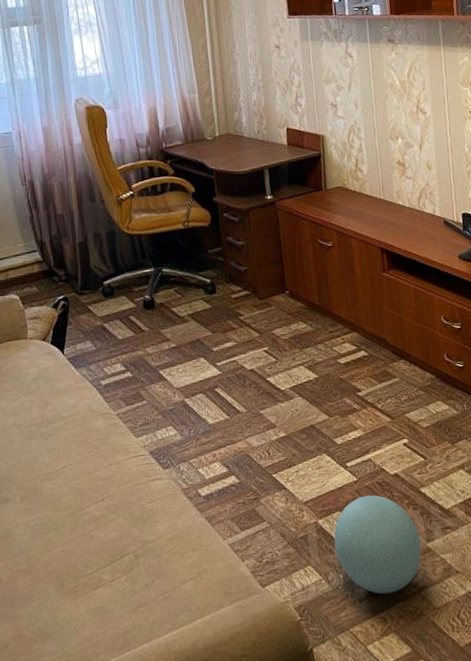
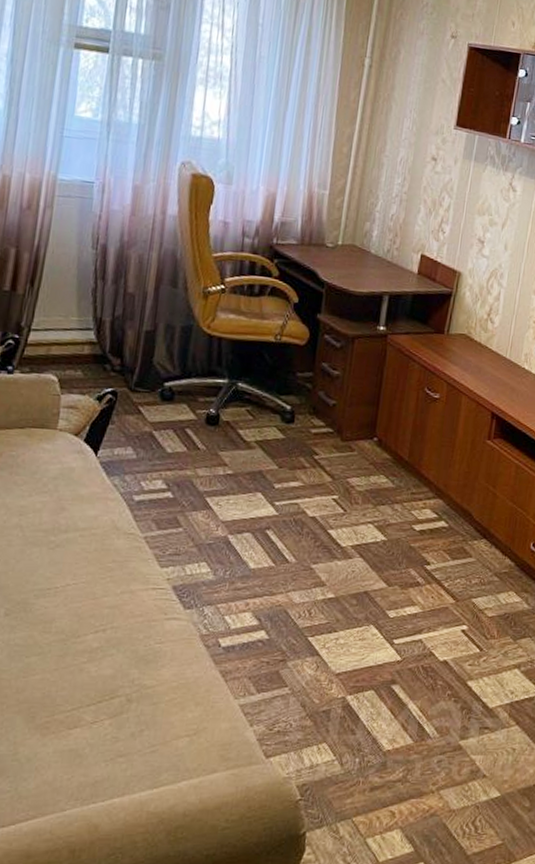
ball: present [333,494,422,595] -> none [357,678,454,787]

